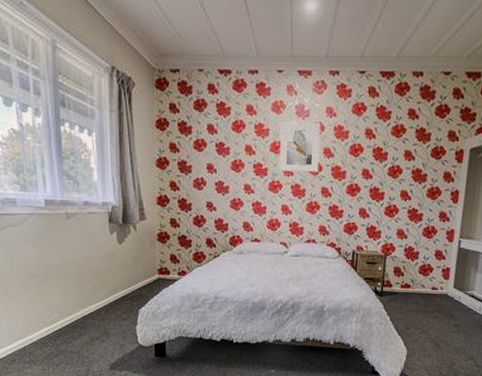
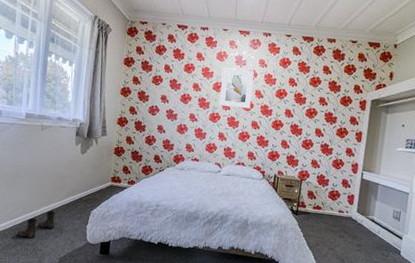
boots: none [57,313,99,345] -> present [17,211,56,238]

